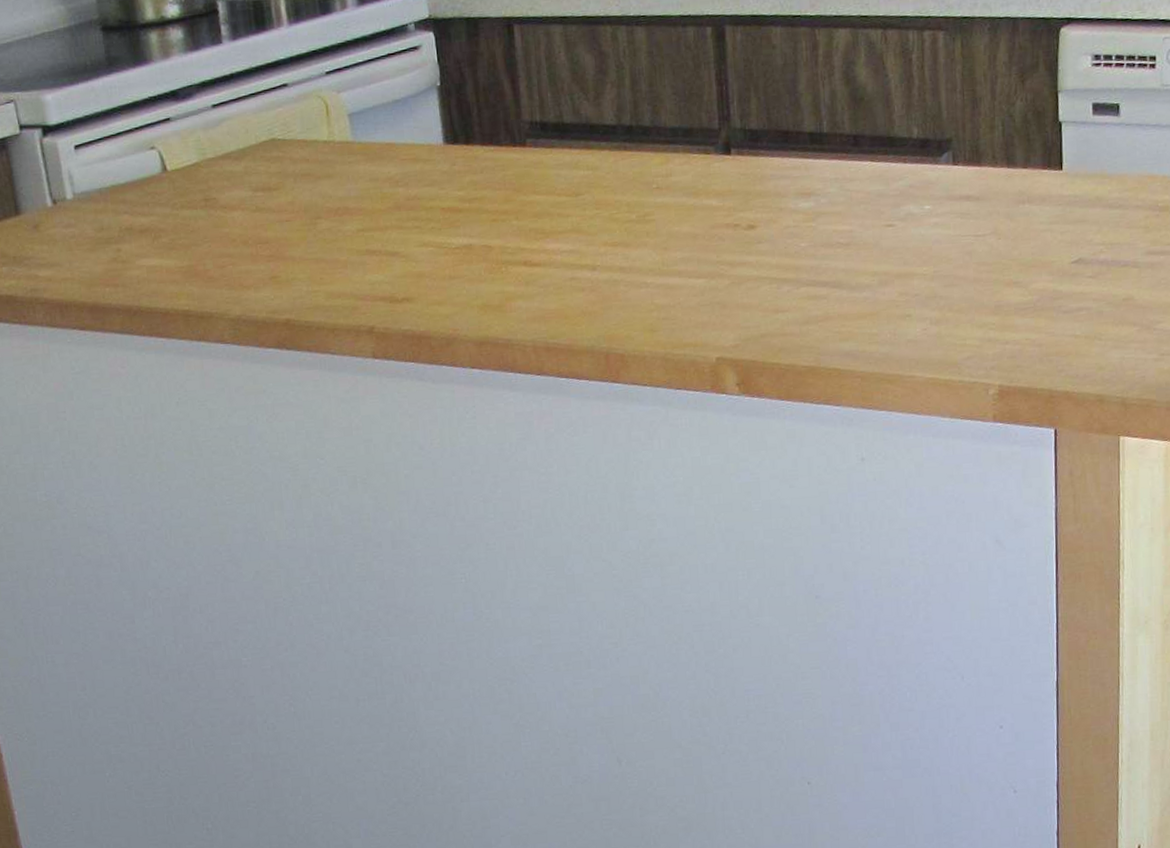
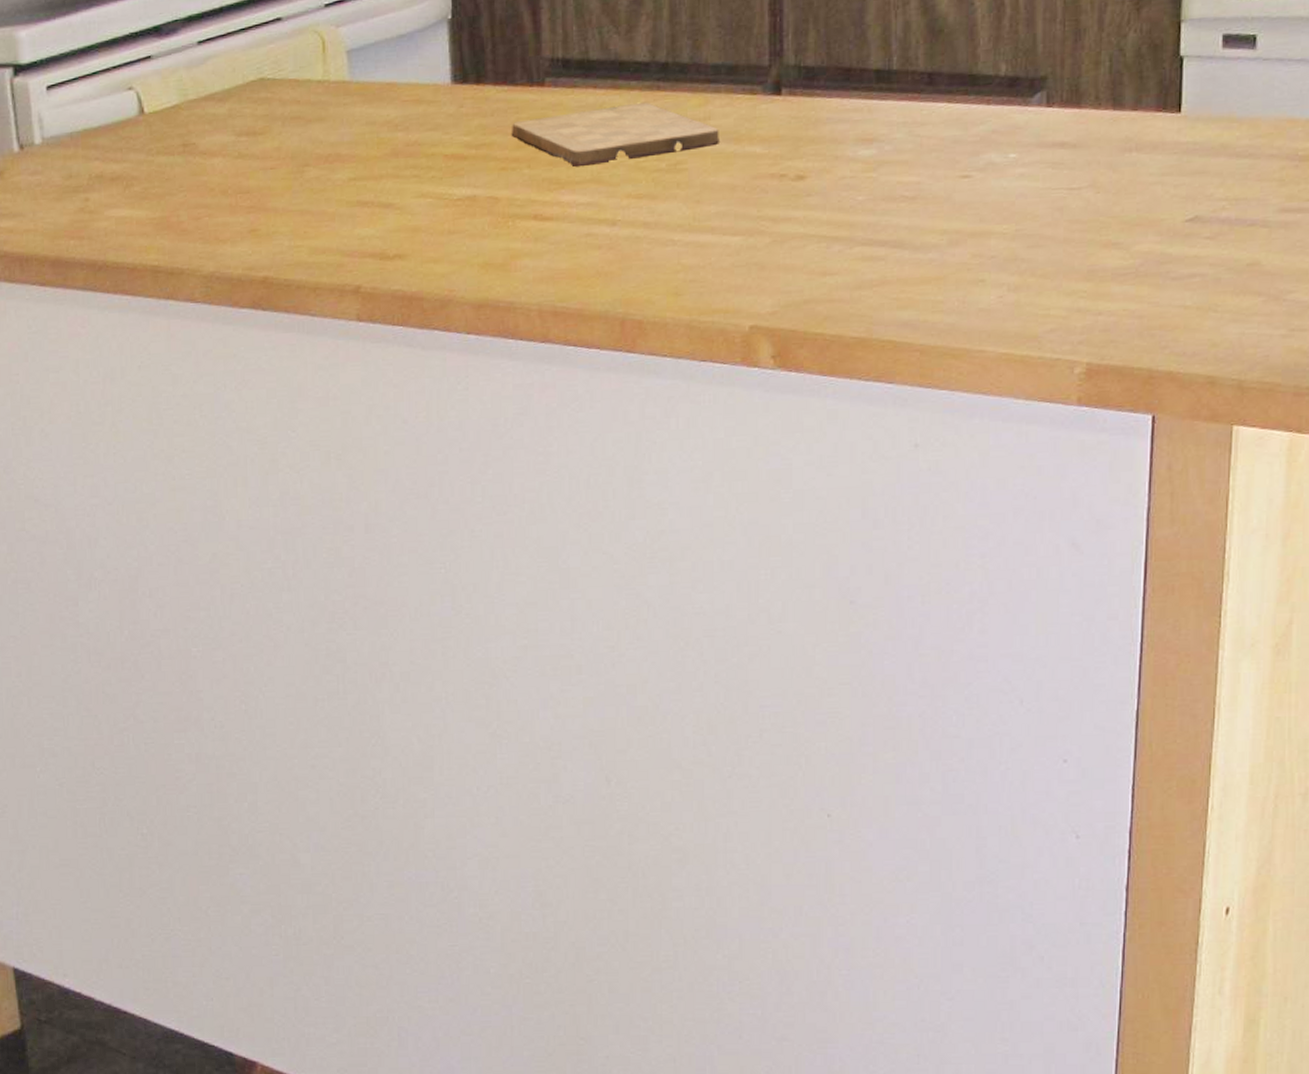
cutting board: none [499,160,681,219] -> present [512,102,719,168]

